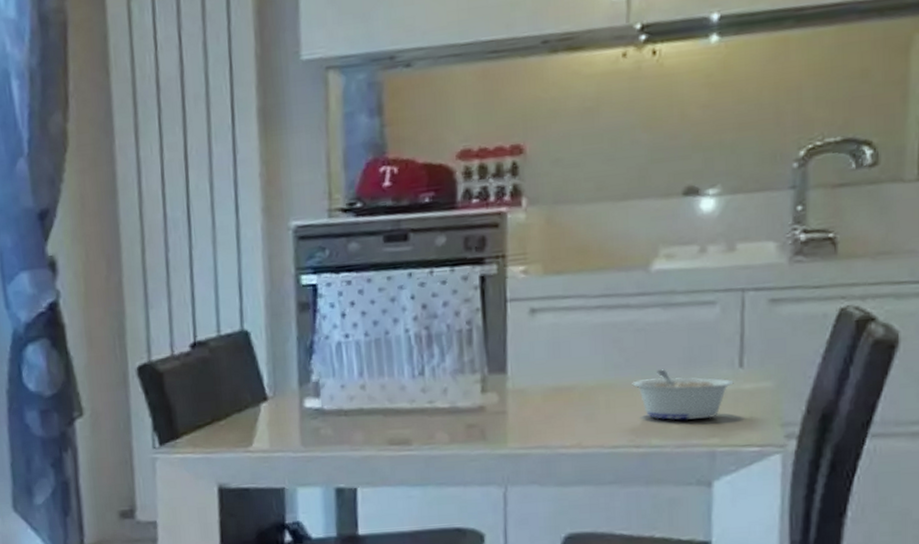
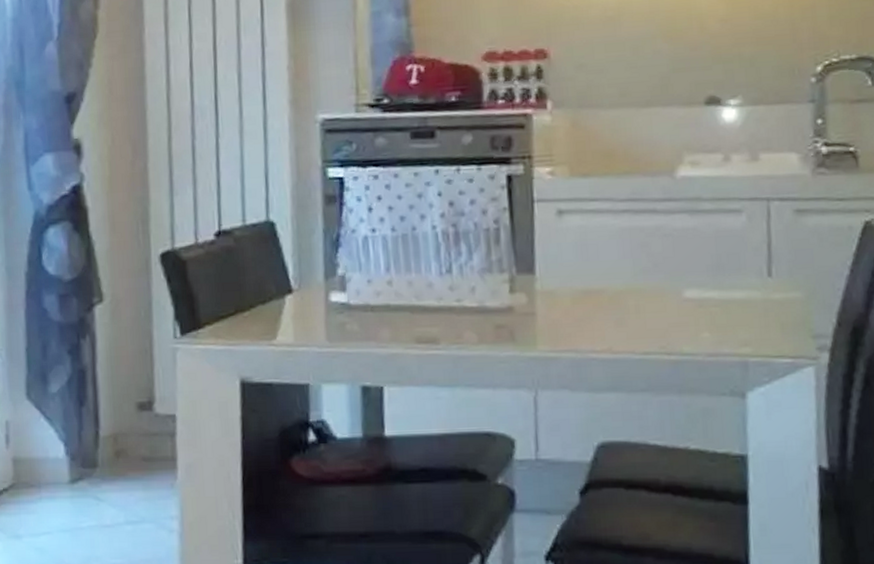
legume: present [632,369,734,420] -> none [661,276,763,328]

